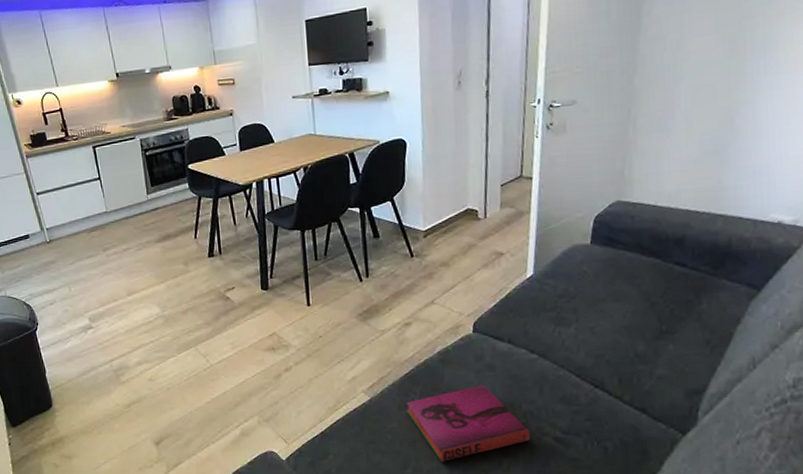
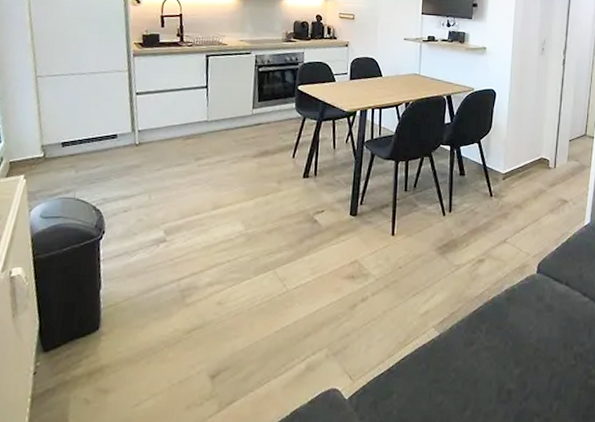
hardback book: present [406,385,531,462] -> none [472,325,579,404]

